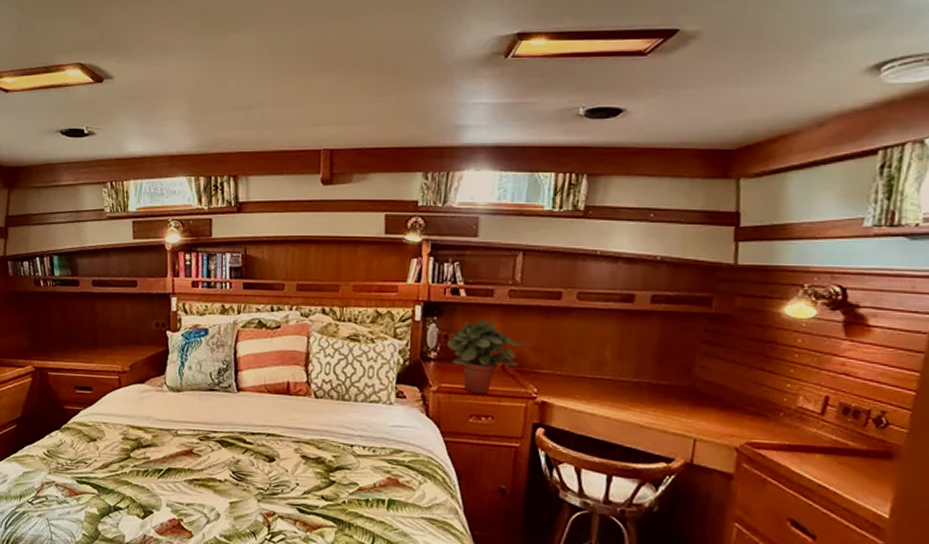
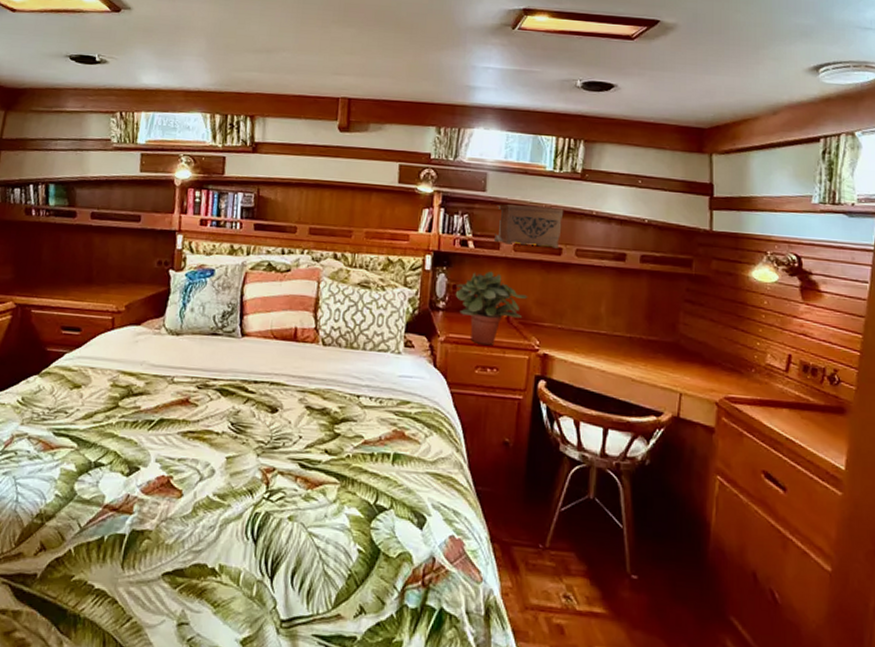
decorative box: none [488,249,564,292] -> present [494,204,564,248]

